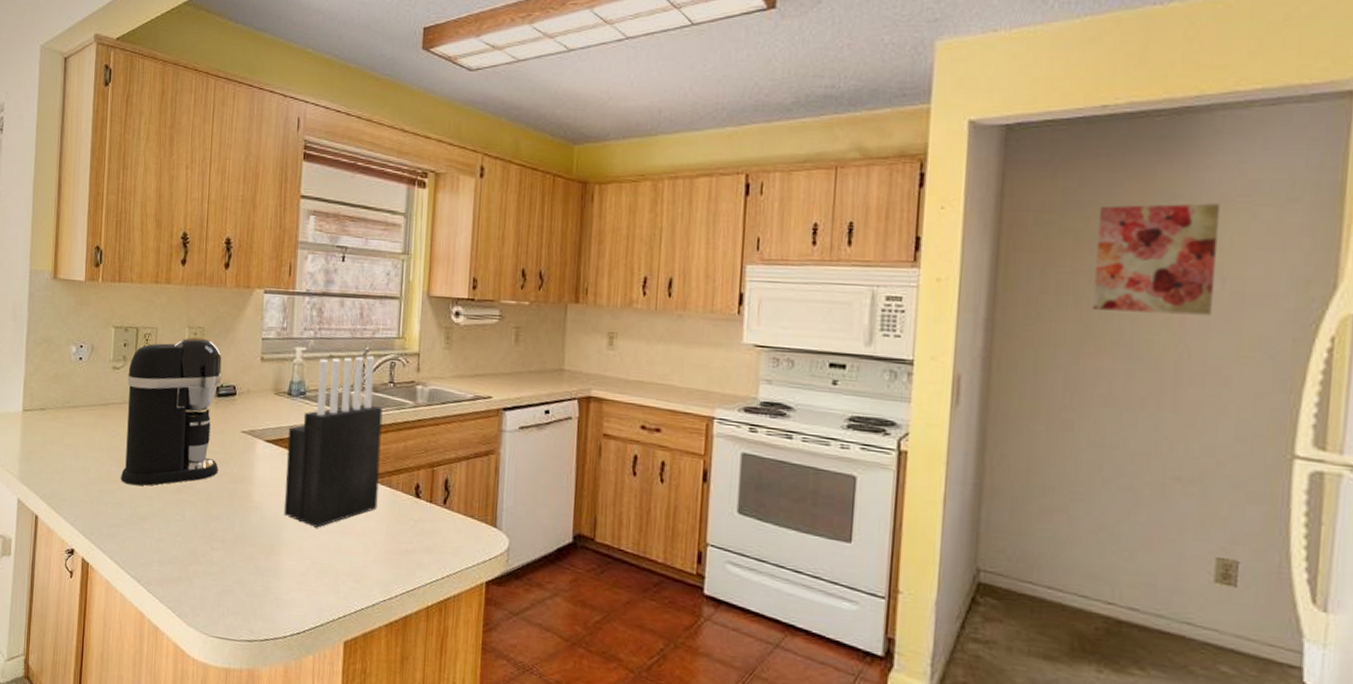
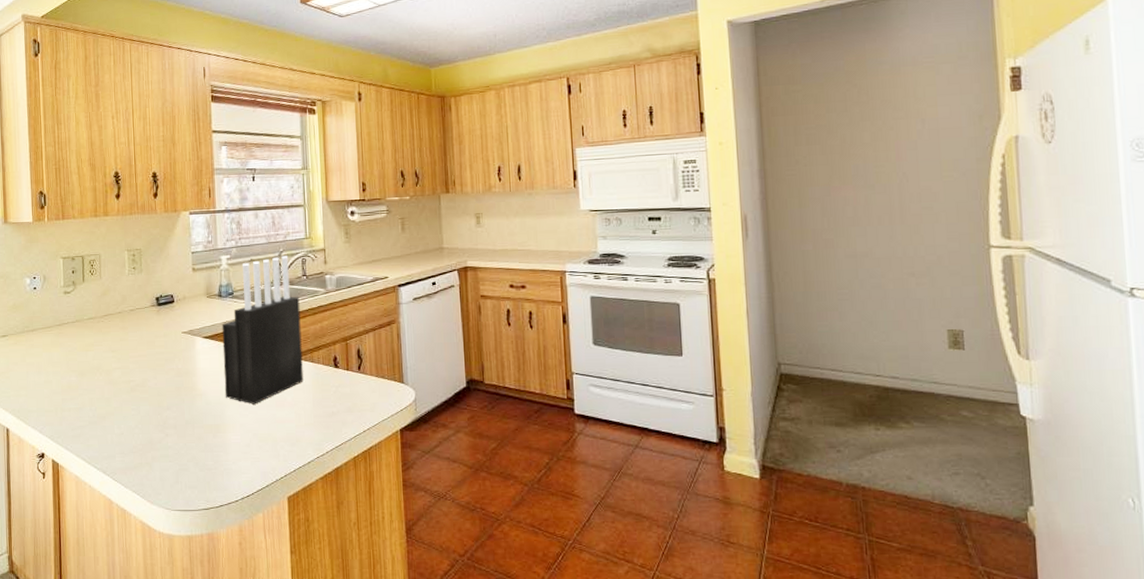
coffee maker: present [121,337,222,486] -> none [78,258,165,391]
wall art: present [1091,203,1221,316] -> none [829,65,919,153]

